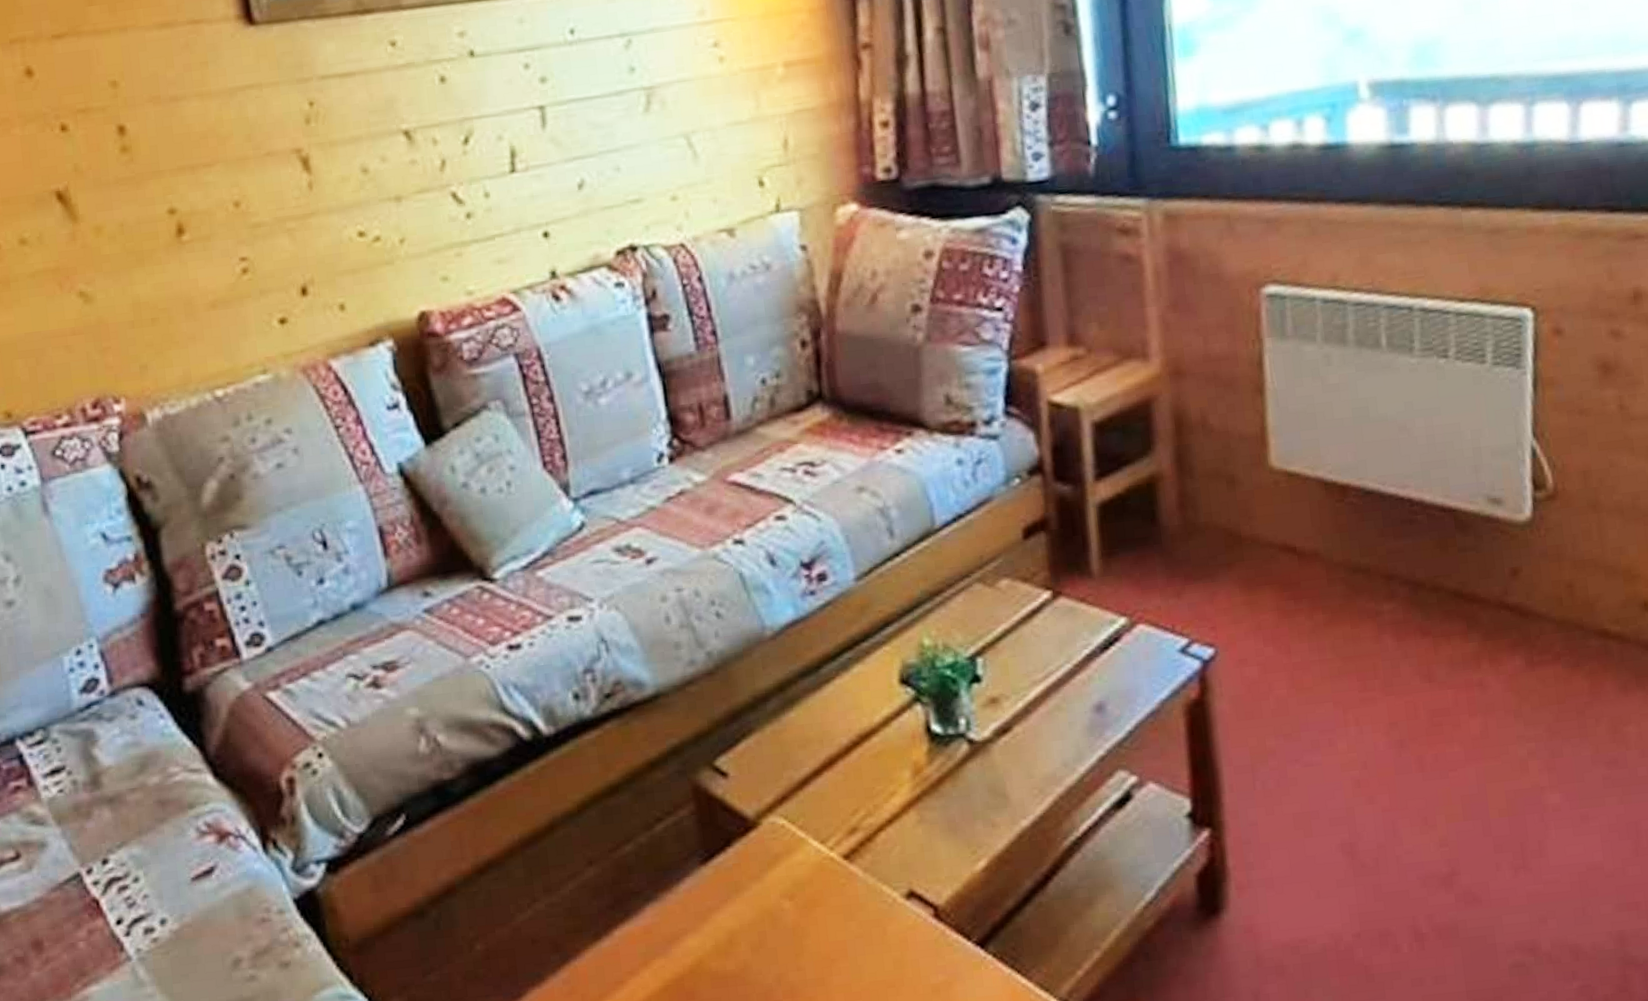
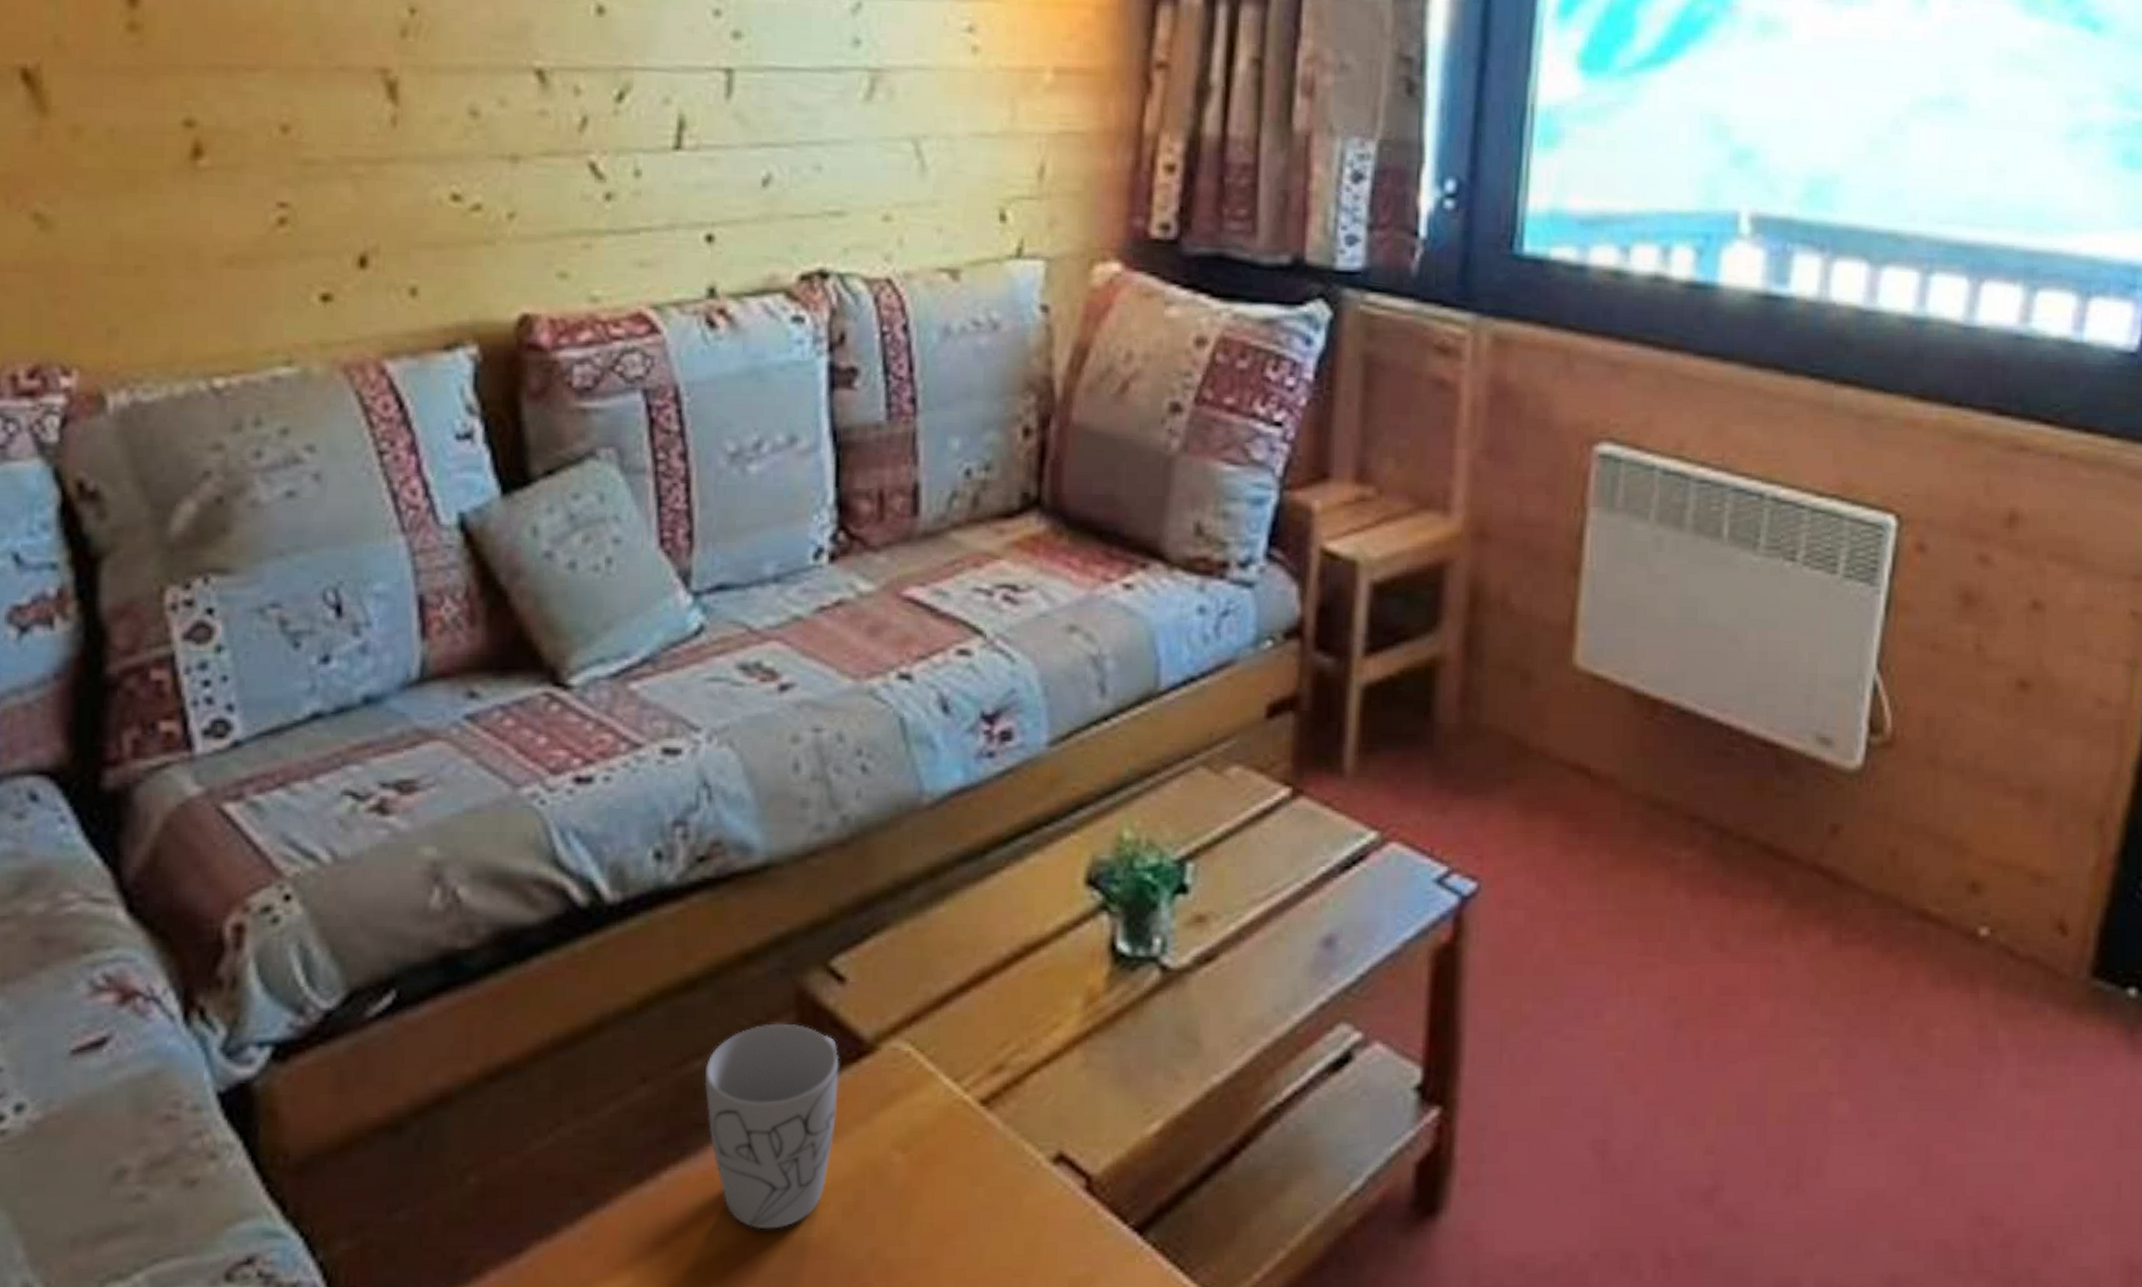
mug: none [634,811,737,967] -> present [704,1023,840,1230]

